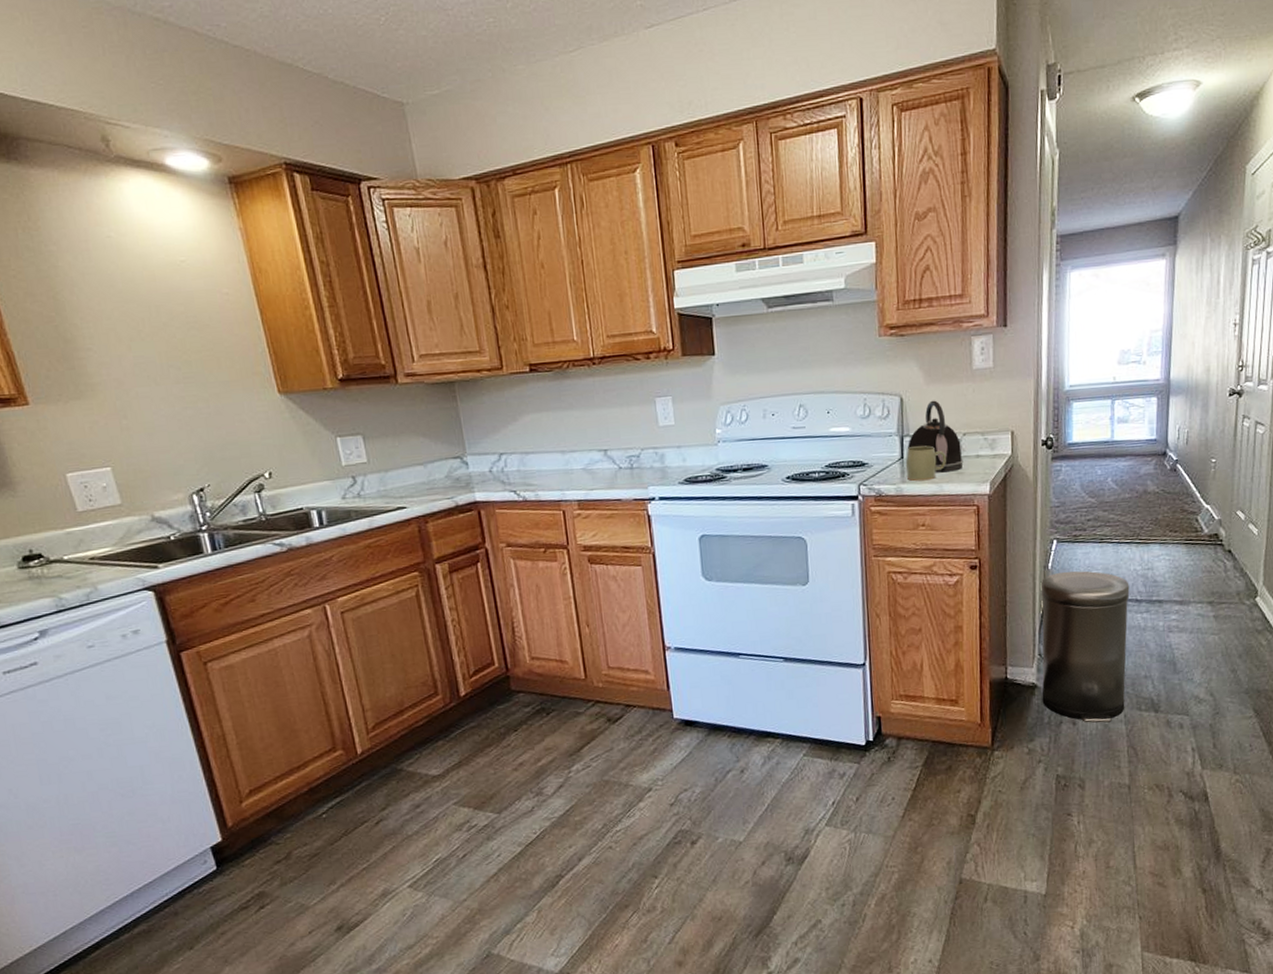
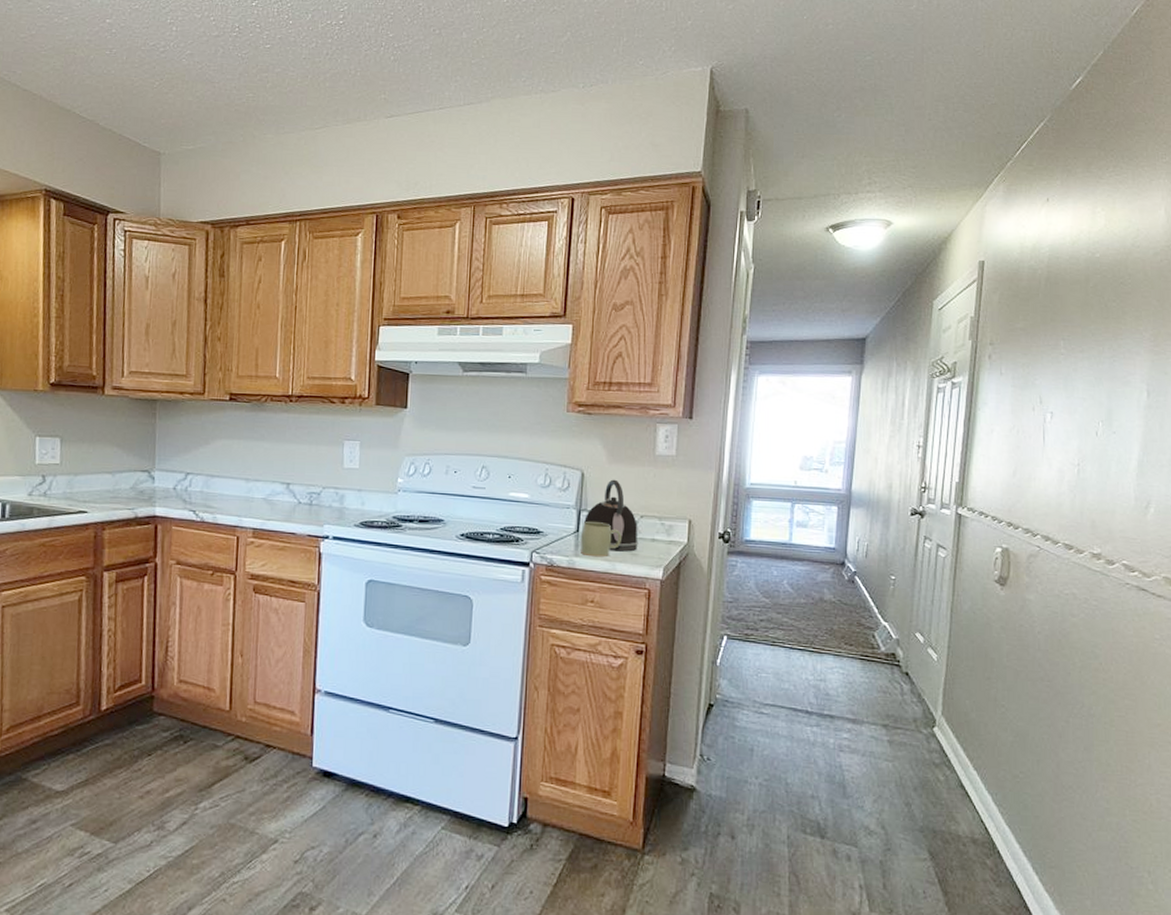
pedal bin: present [1040,570,1130,723] -> none [700,670,800,842]

